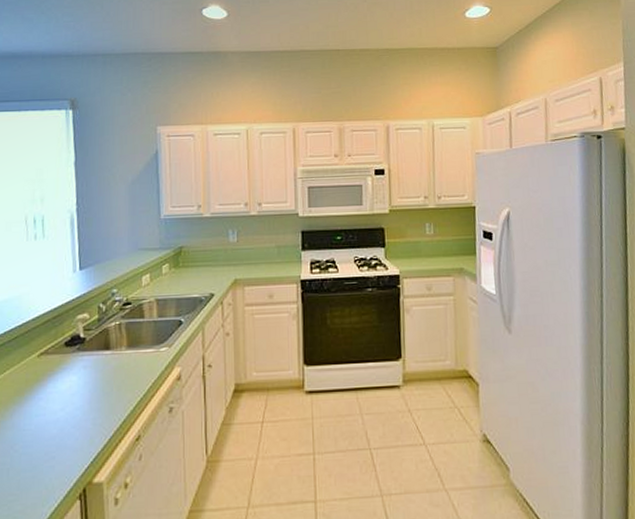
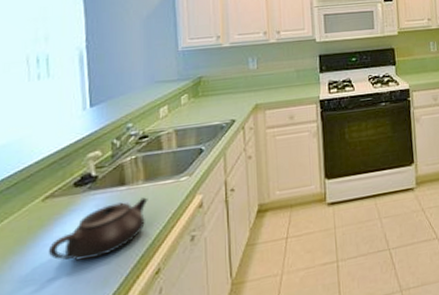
teapot: none [42,364,130,417] -> present [48,197,148,261]

